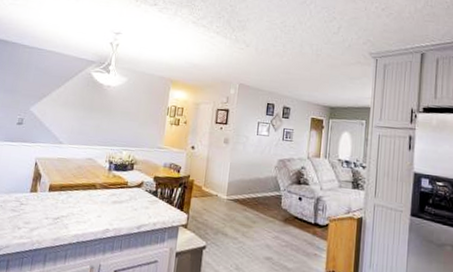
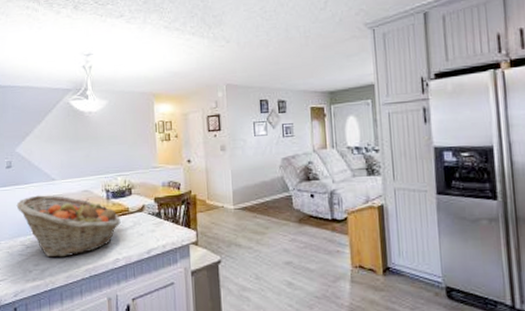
fruit basket: none [19,155,118,220] -> present [16,195,121,258]

